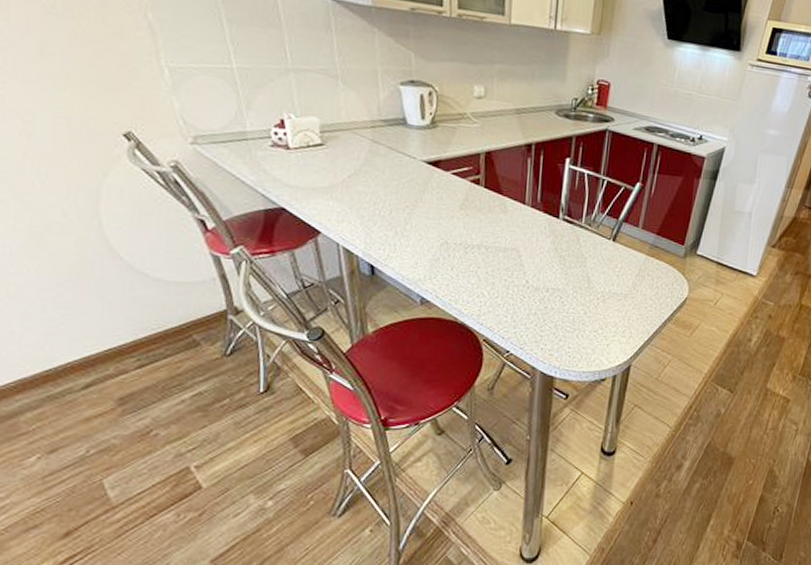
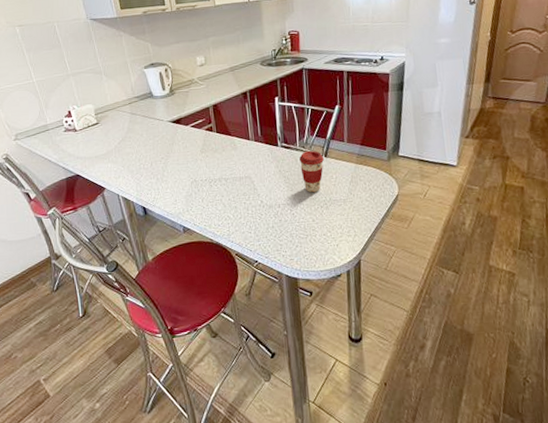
coffee cup: none [581,230,612,281] -> present [299,150,325,193]

